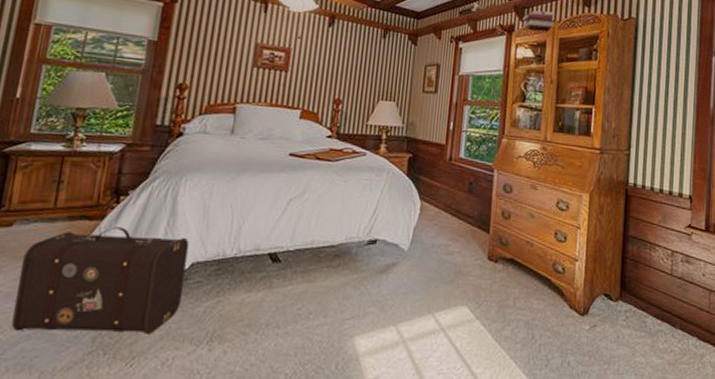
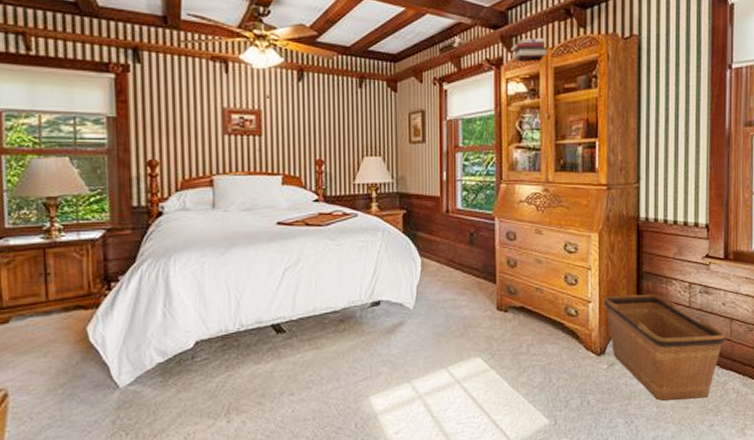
suitcase: present [11,227,189,334] -> none [26,313,192,422]
bicycle basket: none [590,256,703,369] -> present [604,294,725,401]

